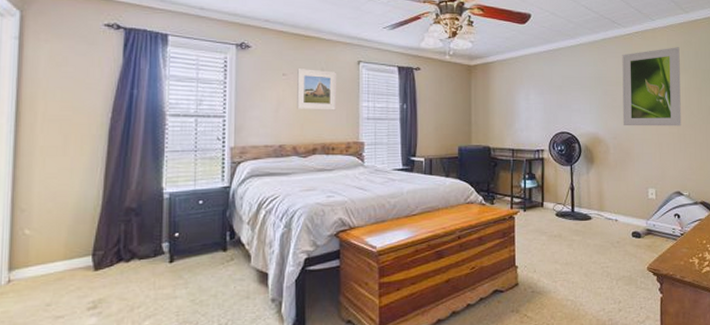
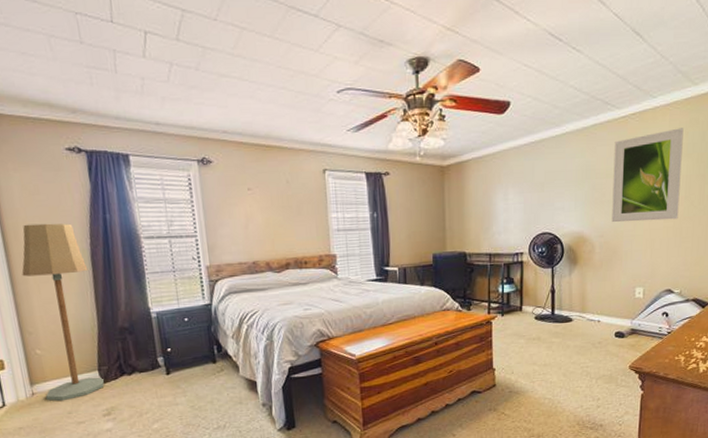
floor lamp: none [24,95,103,291] -> present [21,223,104,401]
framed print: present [297,69,336,110] -> none [262,181,305,225]

